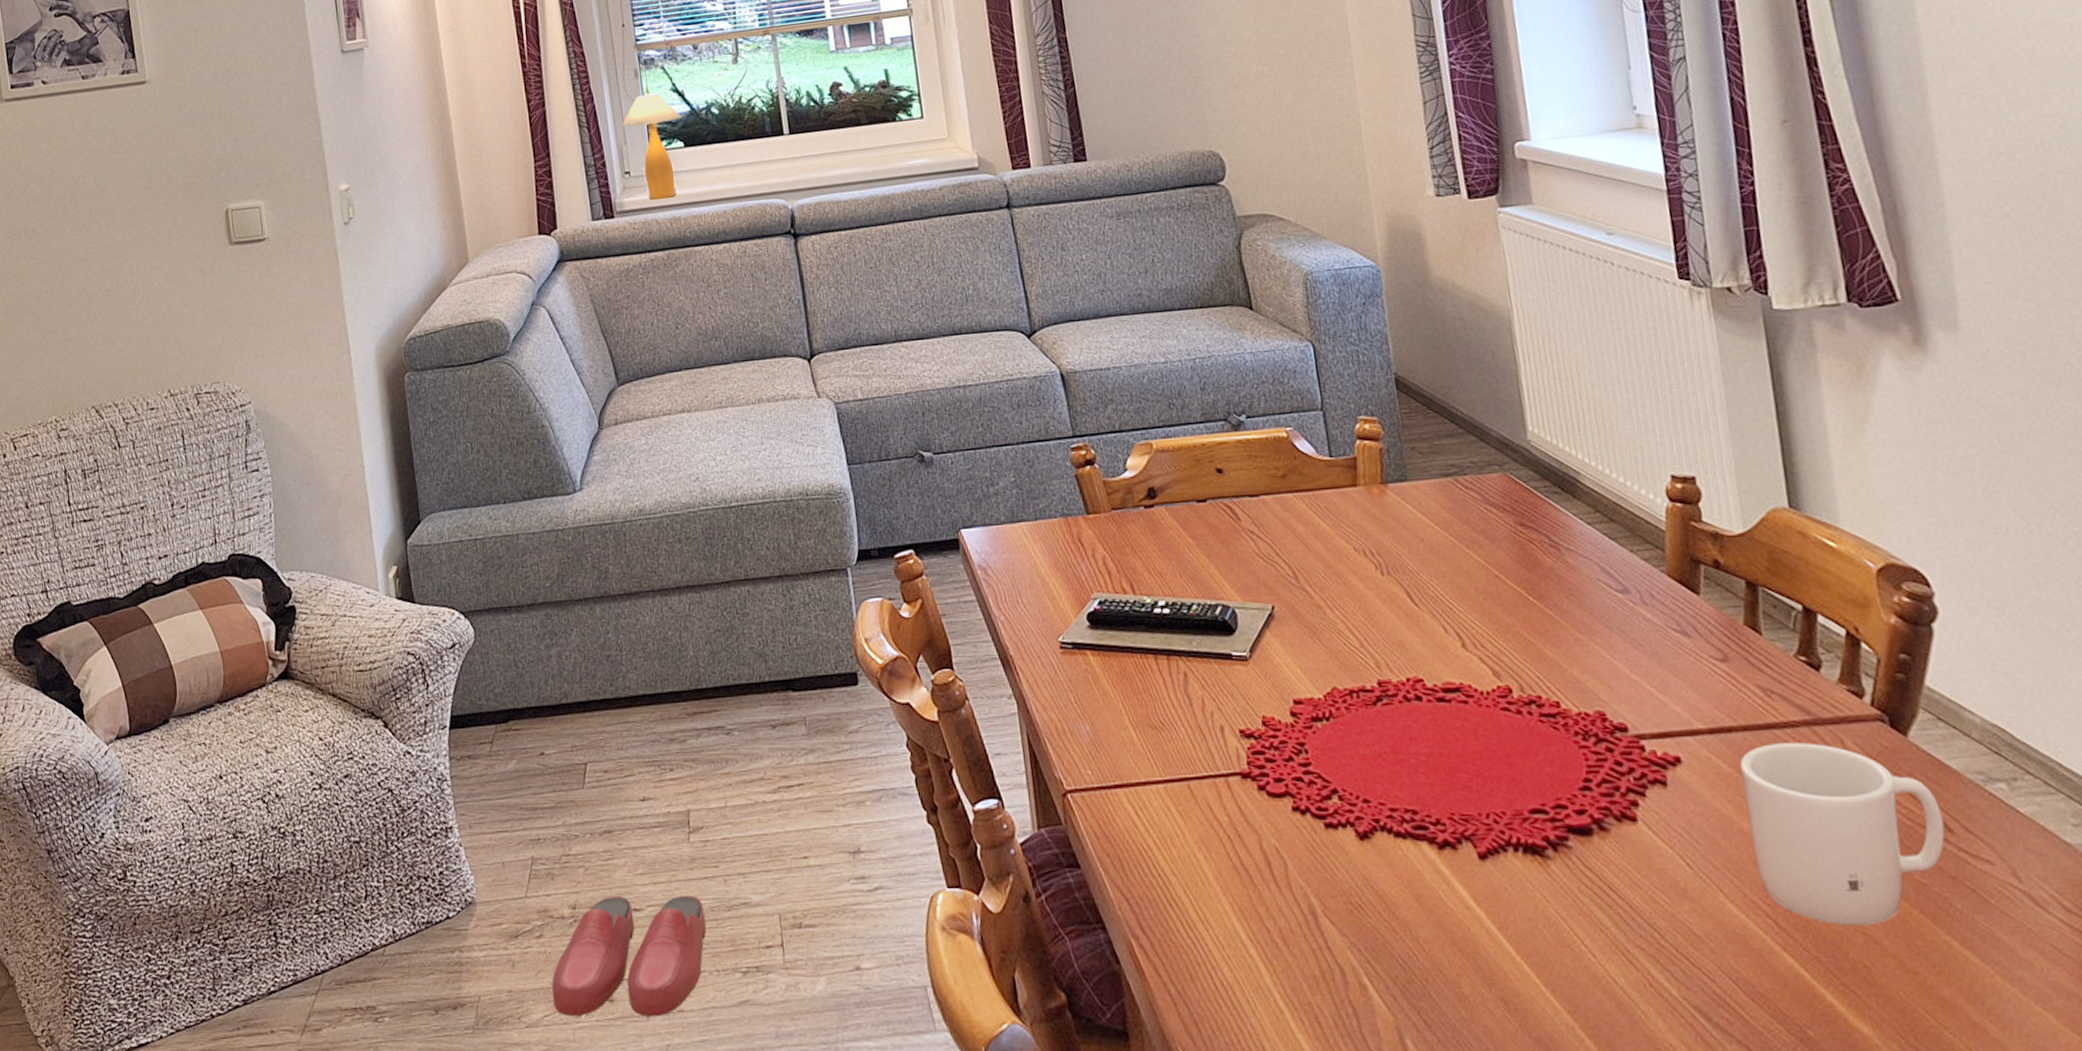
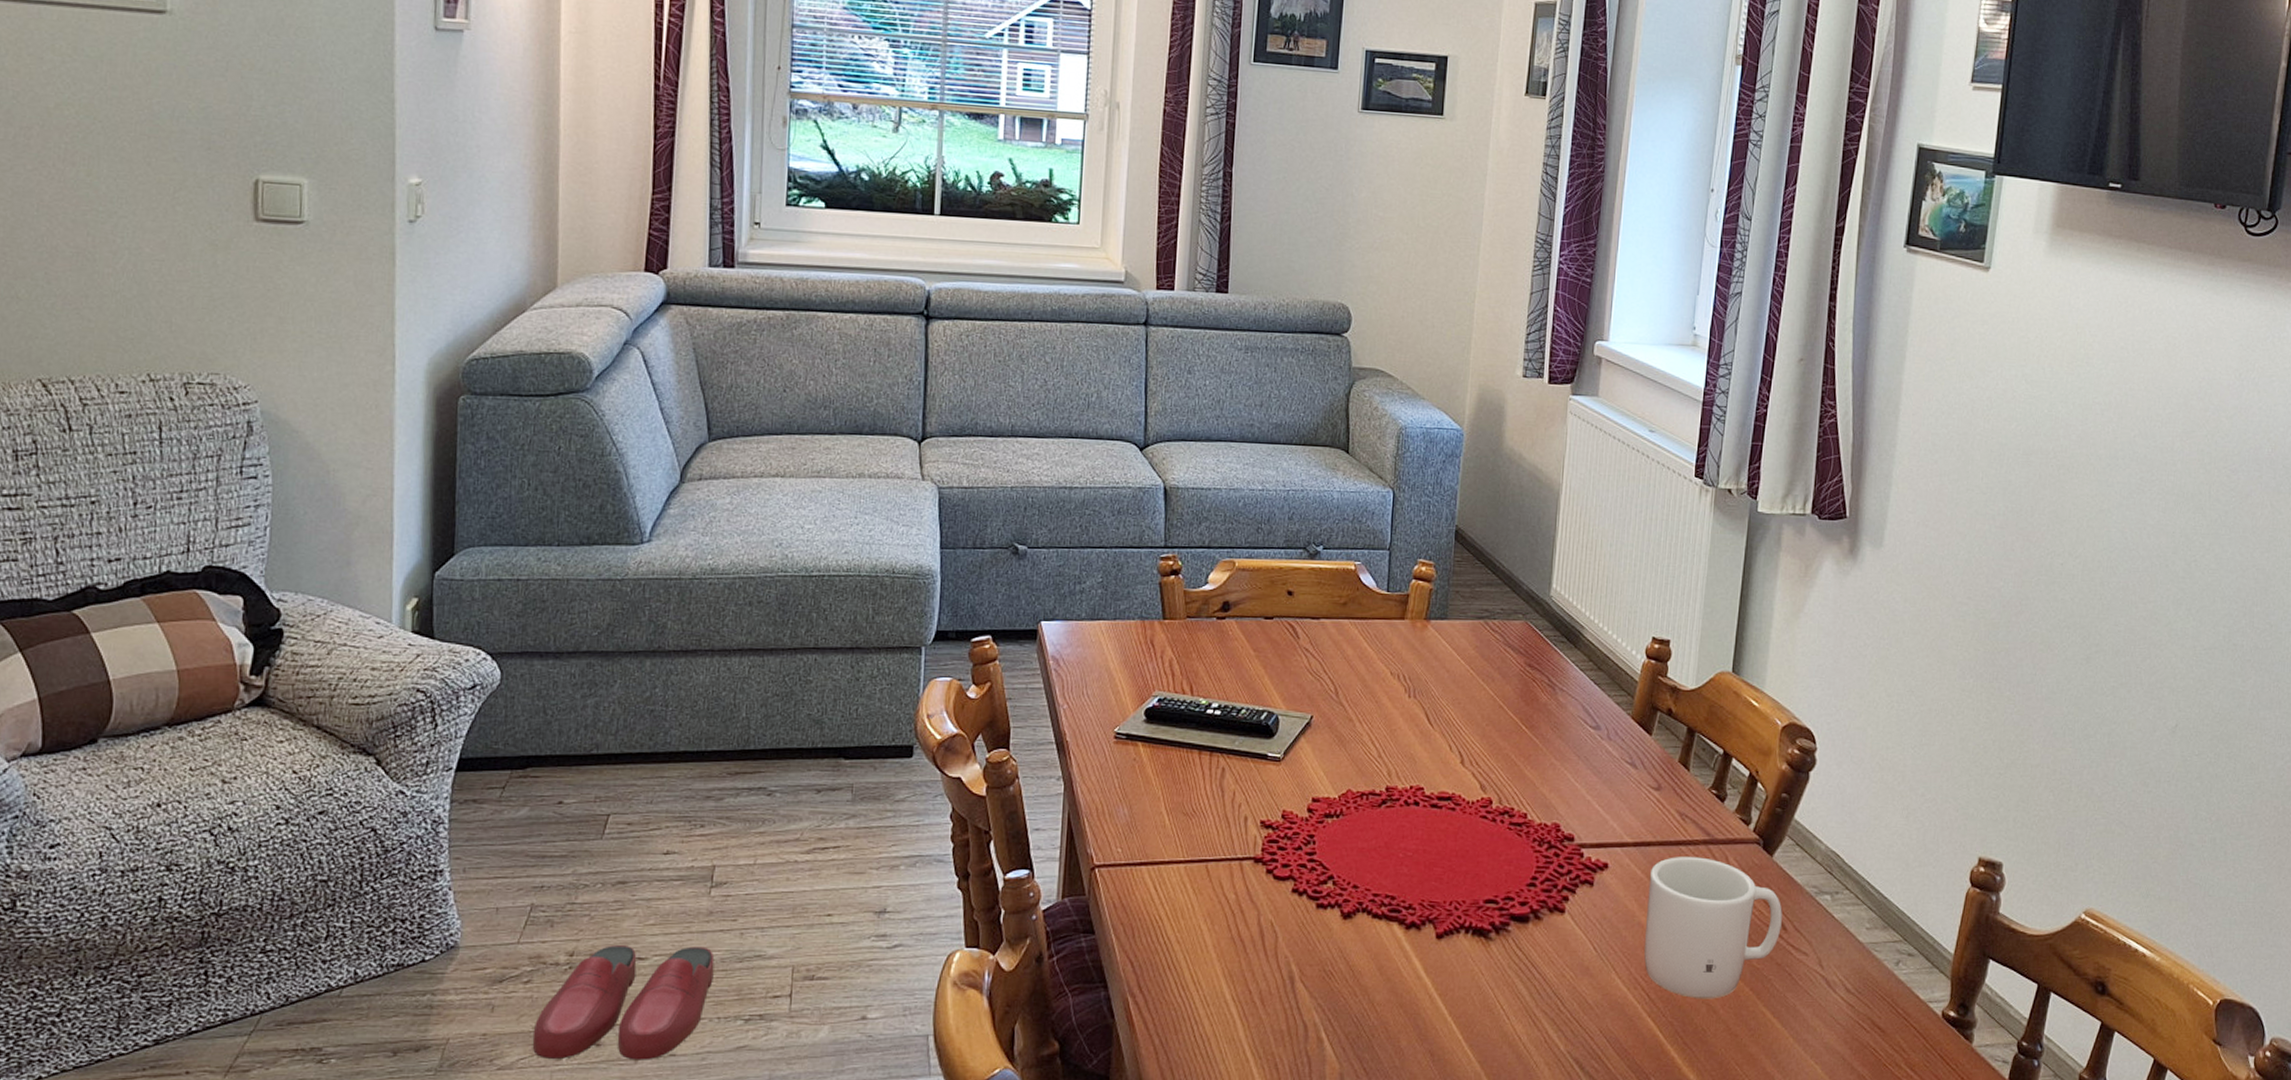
table lamp: present [621,85,682,201] -> none [759,136,828,258]

